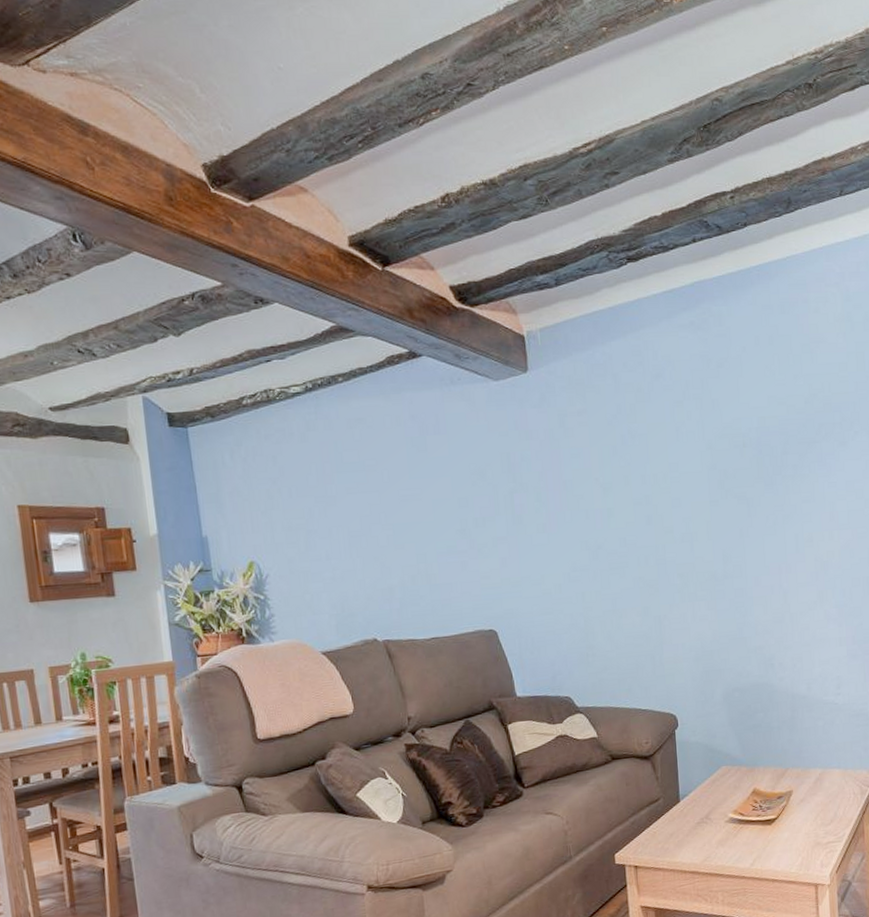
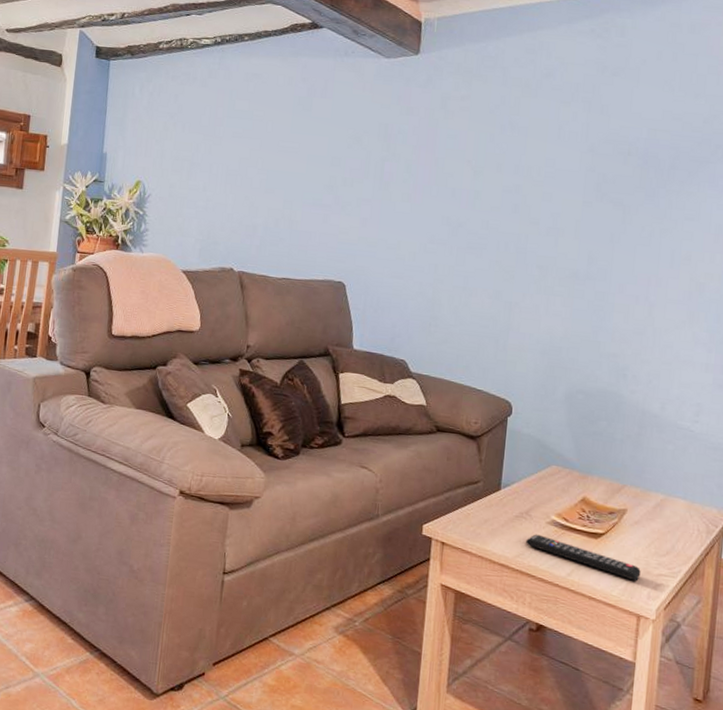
remote control: none [709,834,812,855] -> present [525,534,641,582]

